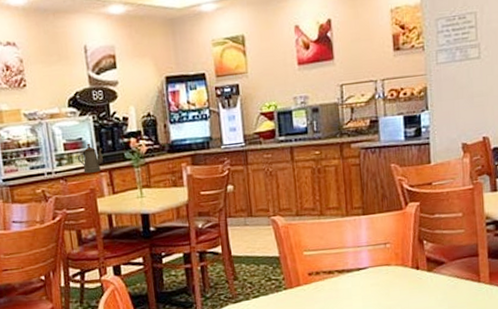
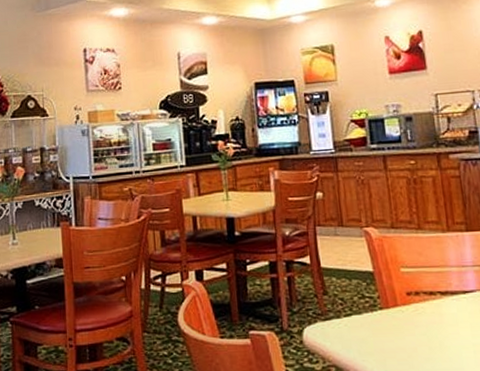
coffee pot: present [78,143,103,174] -> none [166,144,191,174]

